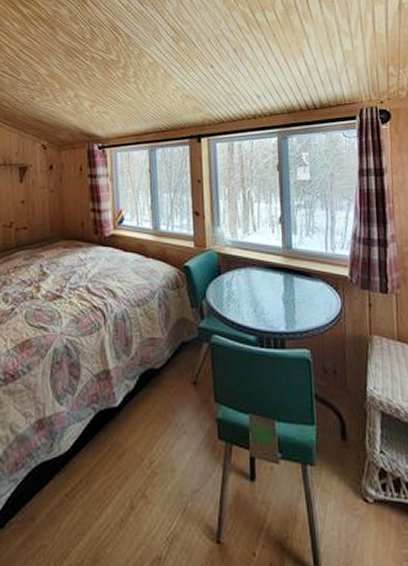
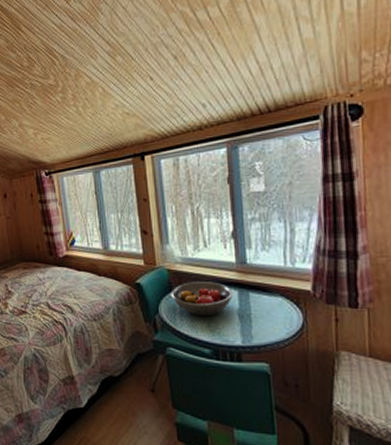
fruit bowl: none [219,264,280,301] -> present [170,280,234,316]

